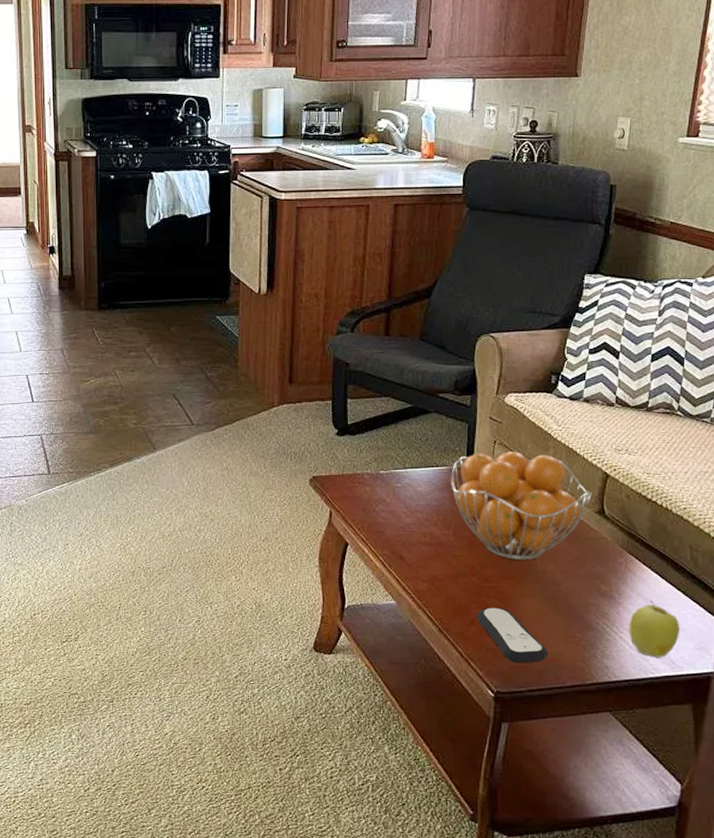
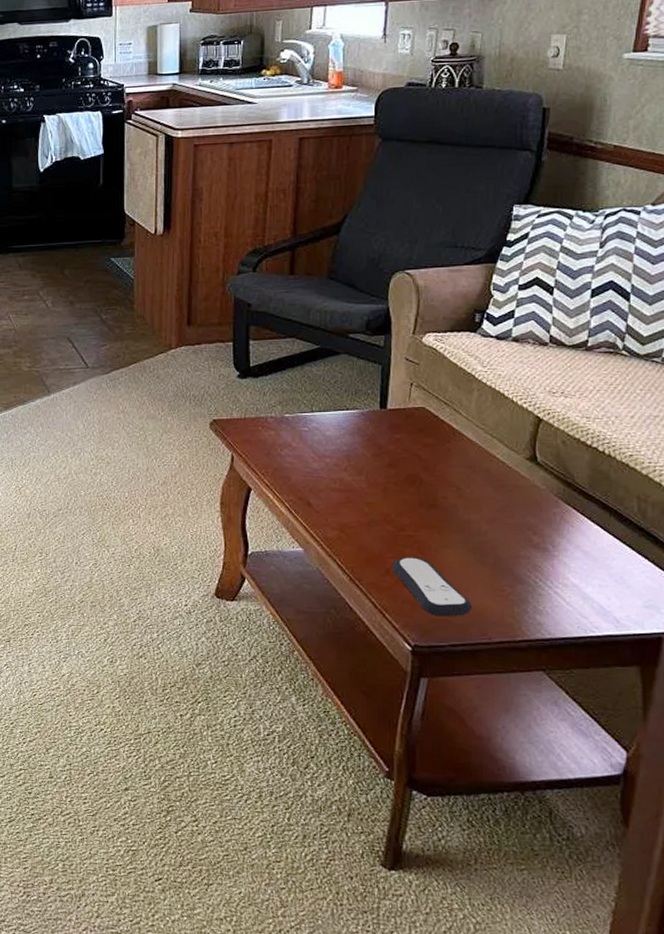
fruit basket: present [451,451,593,561] -> none [363,394,523,509]
apple: present [629,600,680,658] -> none [565,553,626,615]

